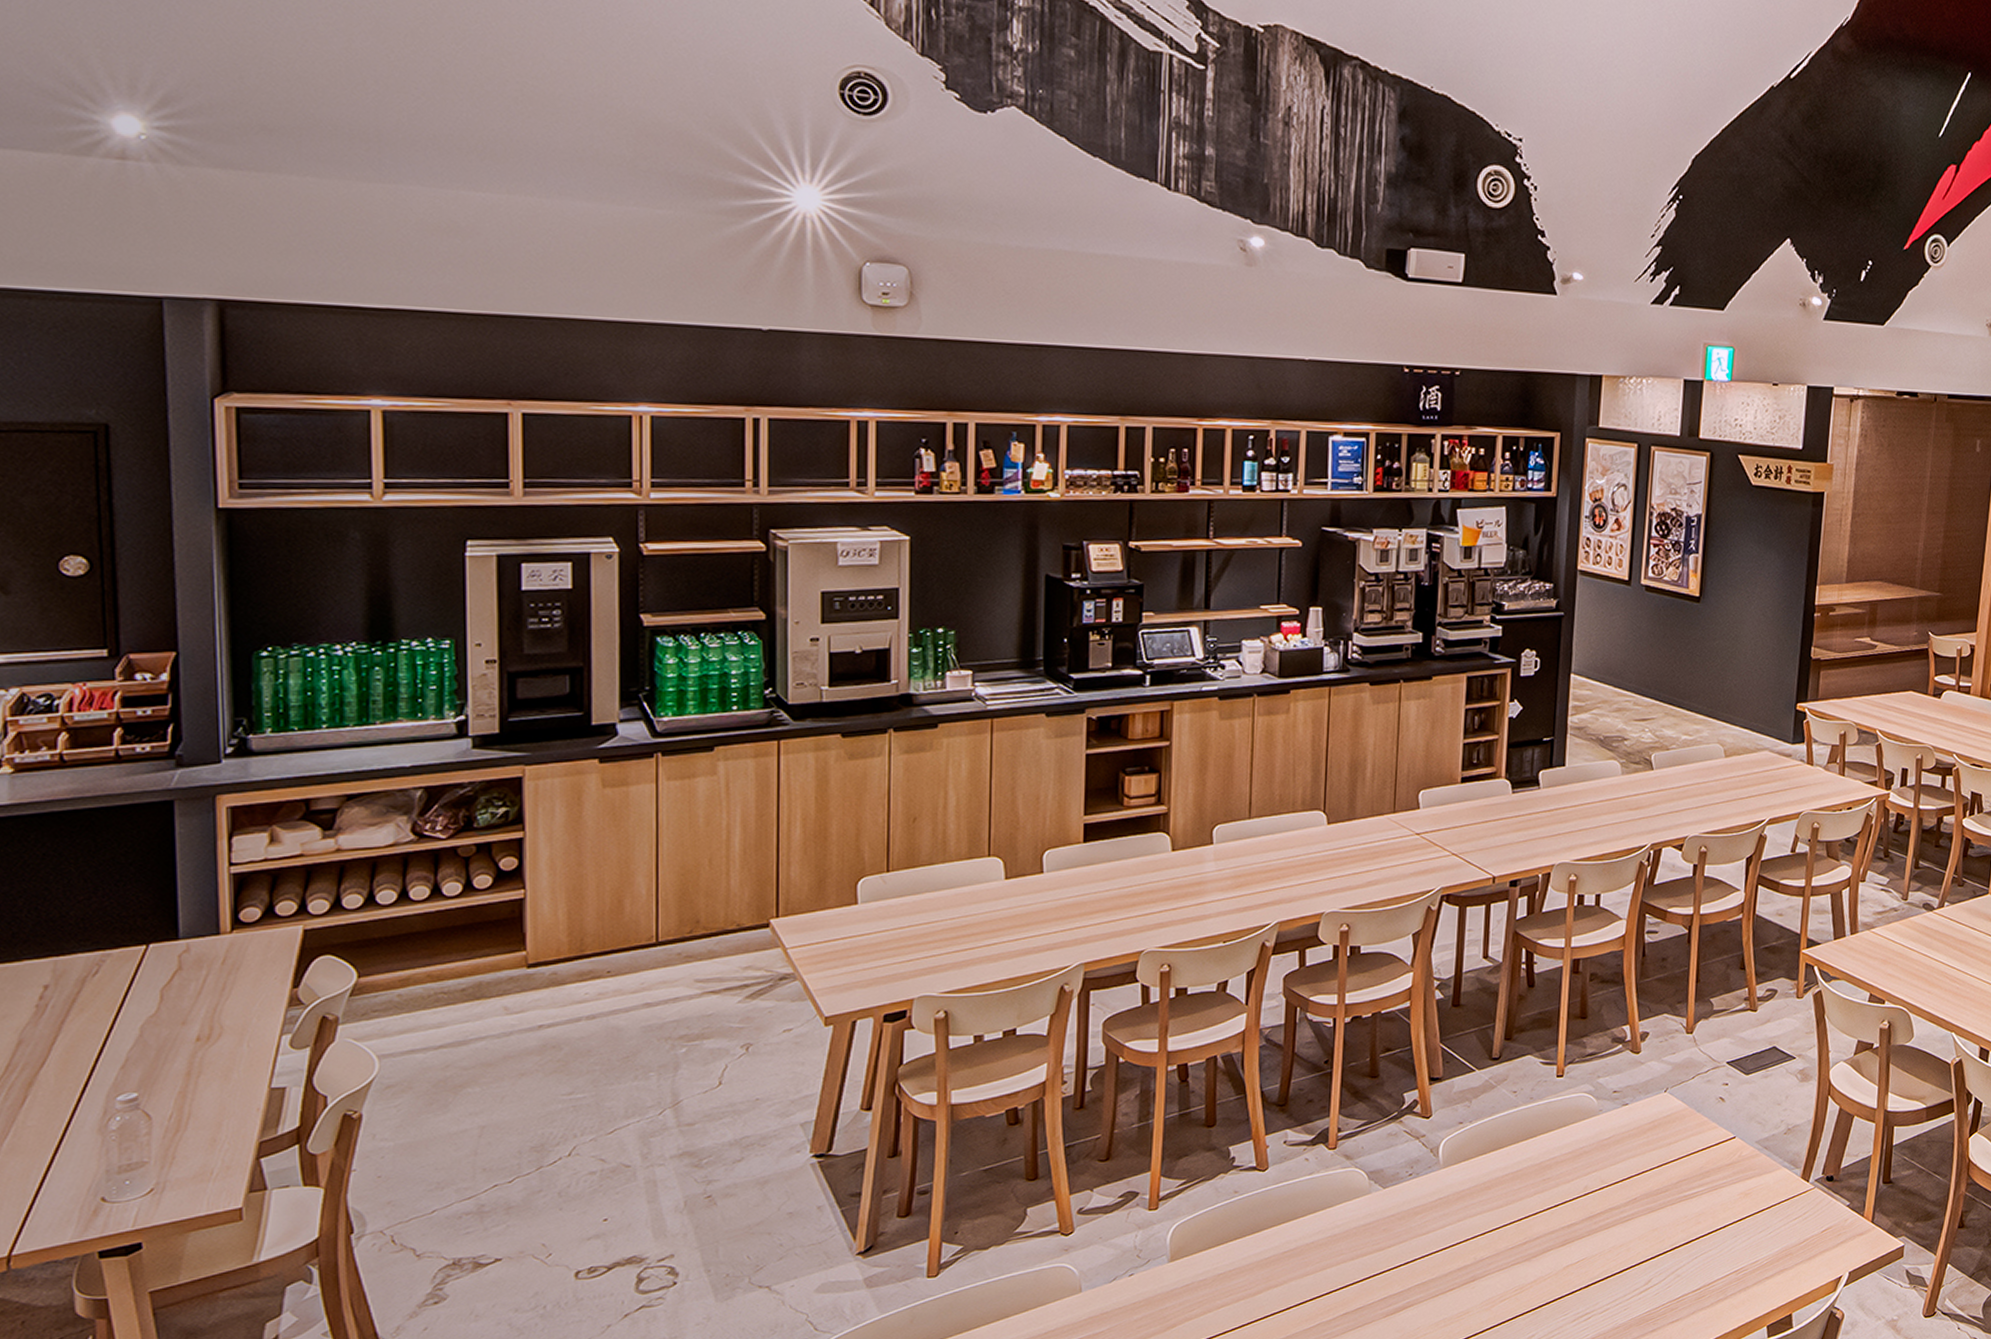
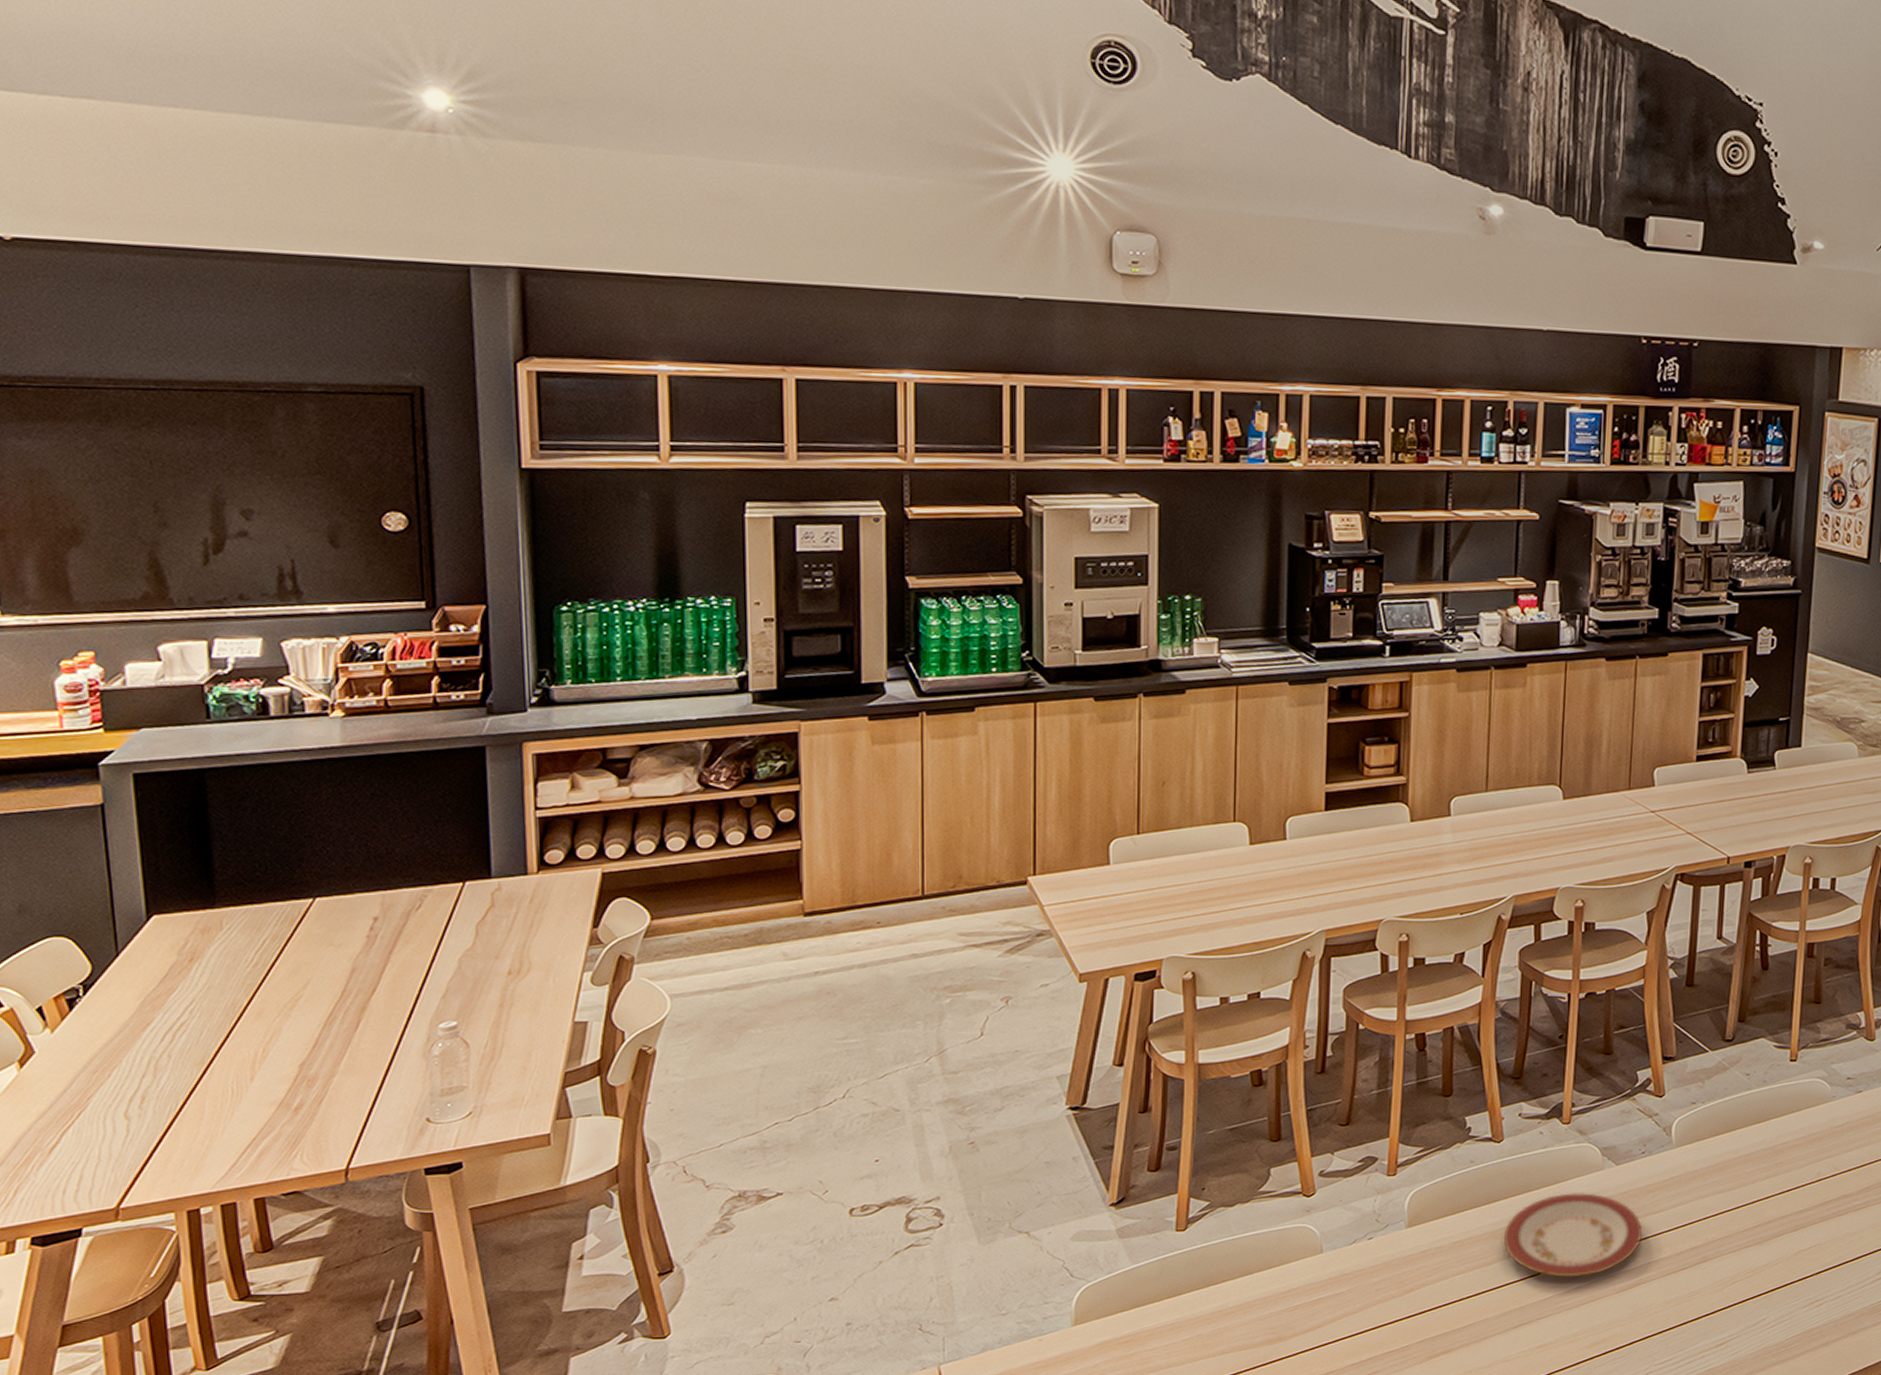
plate: none [1268,1217,1411,1304] -> present [1503,1193,1643,1278]

